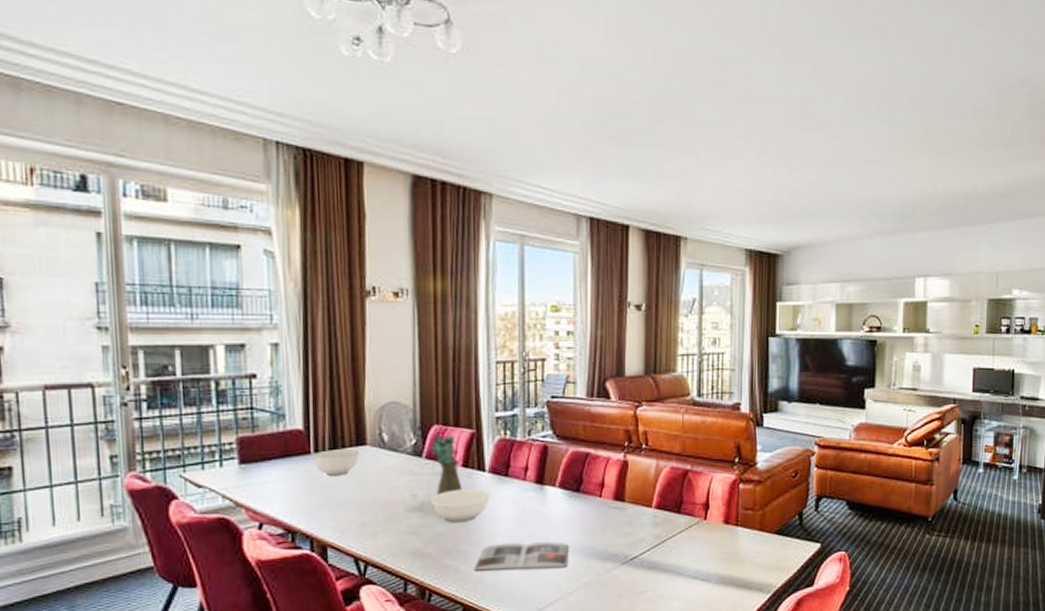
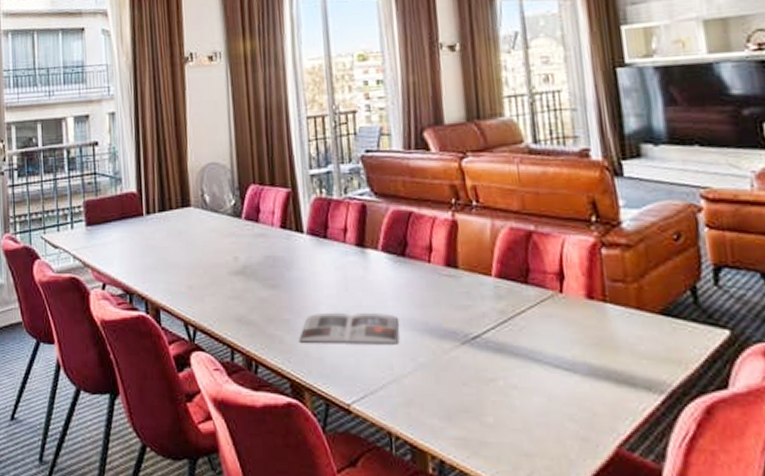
bowl: present [314,449,360,476] -> none [146,211,185,237]
vase: present [431,432,463,496] -> none [249,192,283,259]
bowl: present [431,489,490,523] -> none [252,252,310,289]

